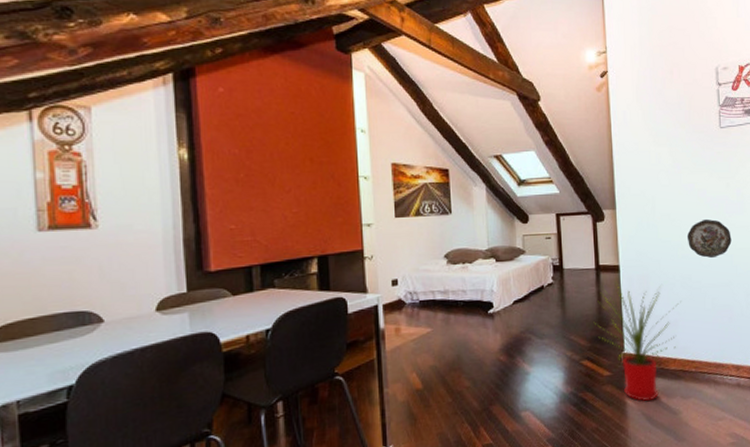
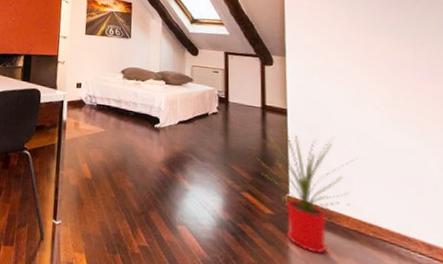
decorative plate: present [686,218,732,259] -> none [364,80,421,122]

